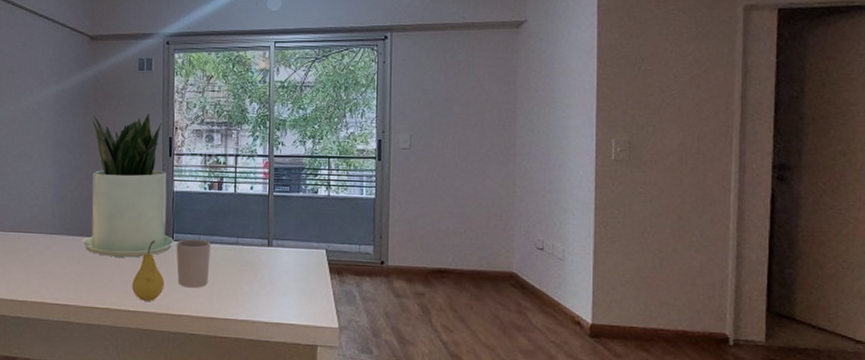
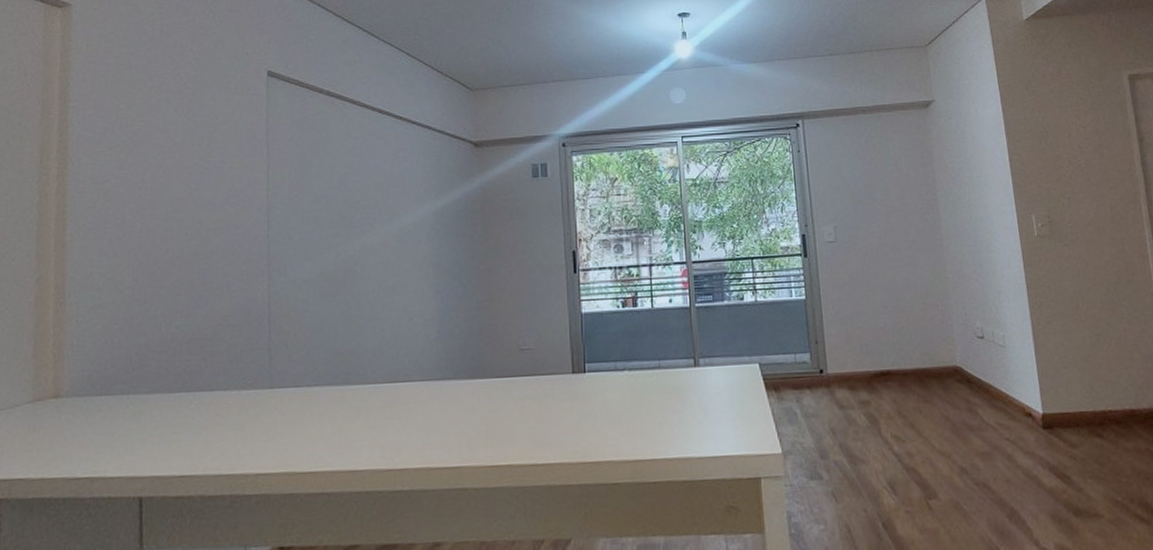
planter: present [82,114,174,258] -> none [476,226,586,400]
fruit: present [131,240,164,301] -> none [538,374,578,450]
mug: present [176,238,211,288] -> none [589,366,630,427]

